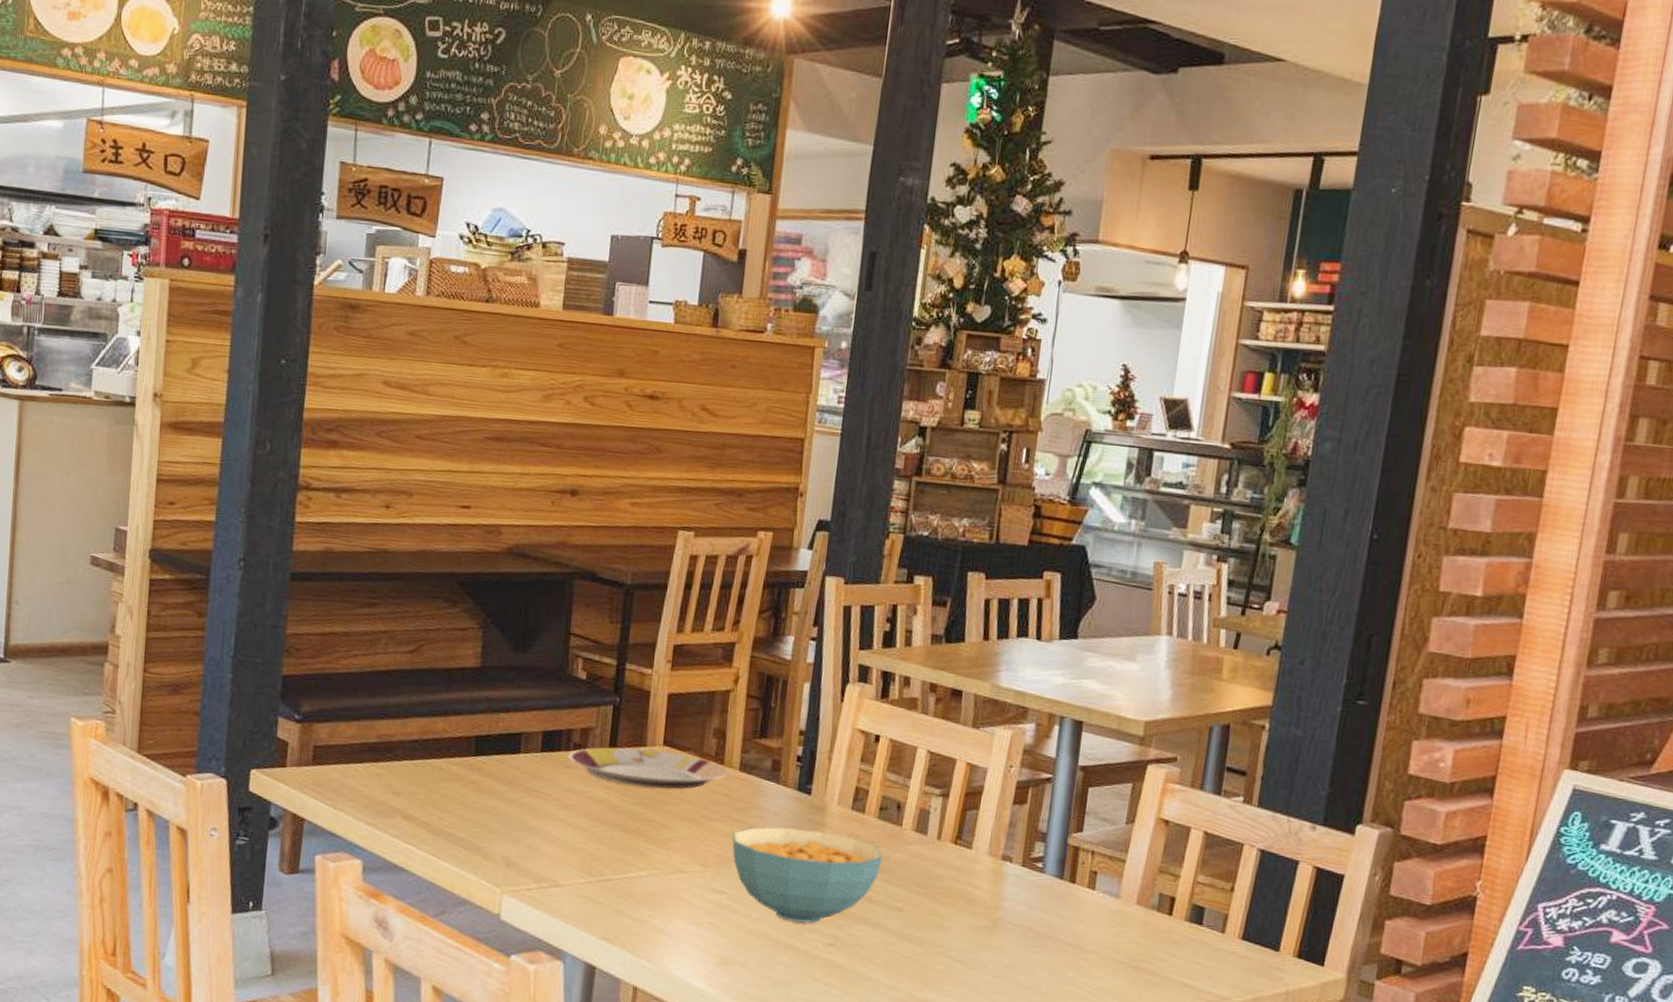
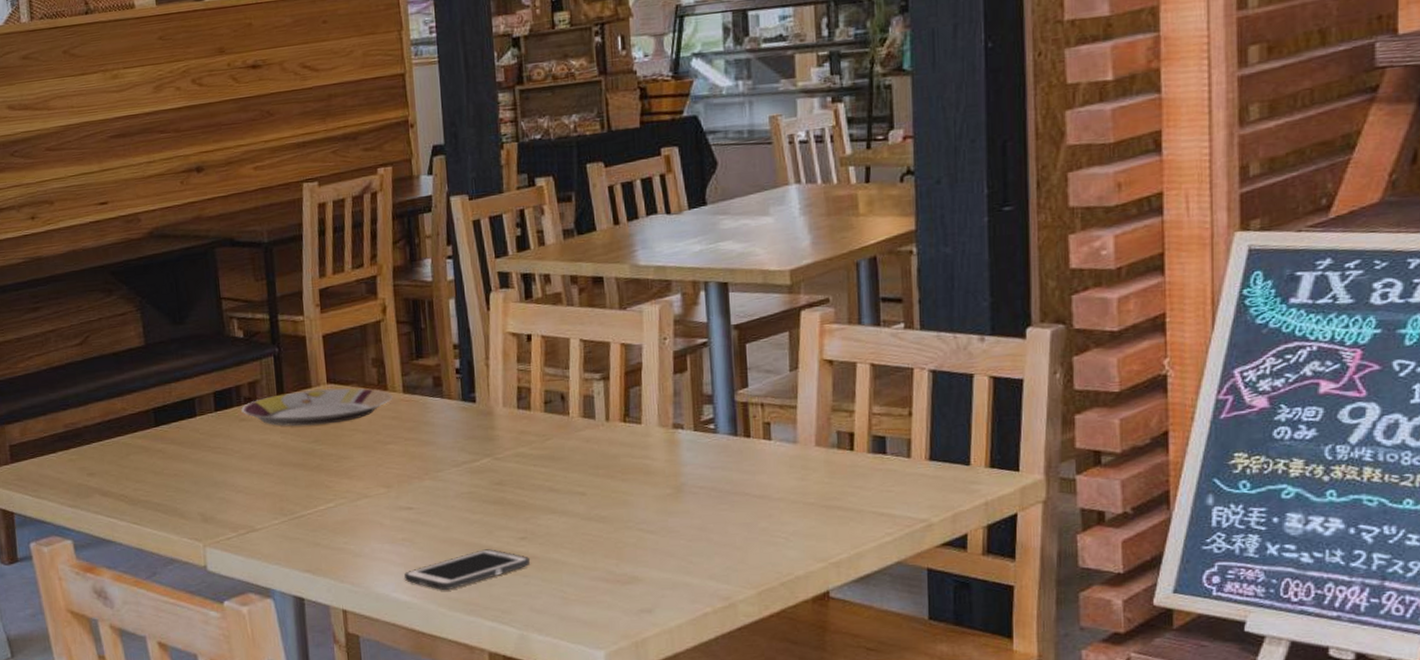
cell phone: none [704,949,834,986] -> present [404,549,530,591]
cereal bowl: present [732,827,883,924] -> none [408,434,557,524]

